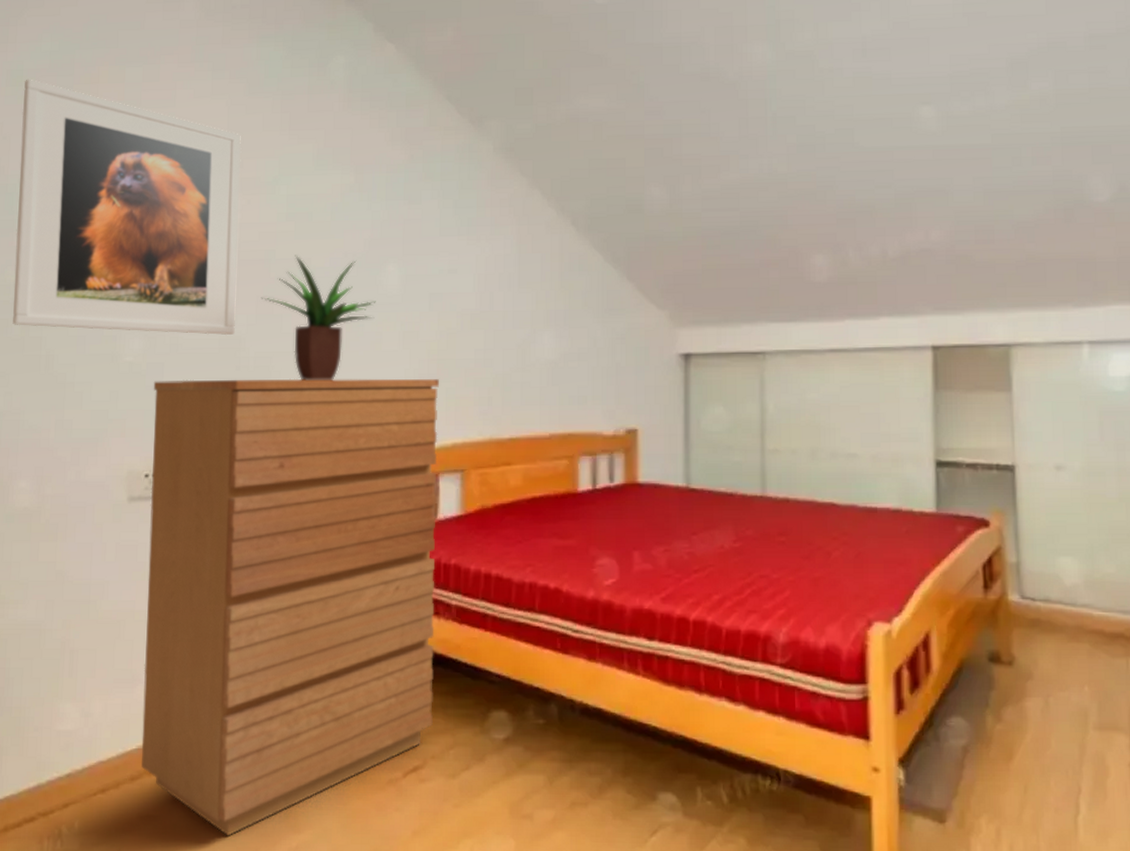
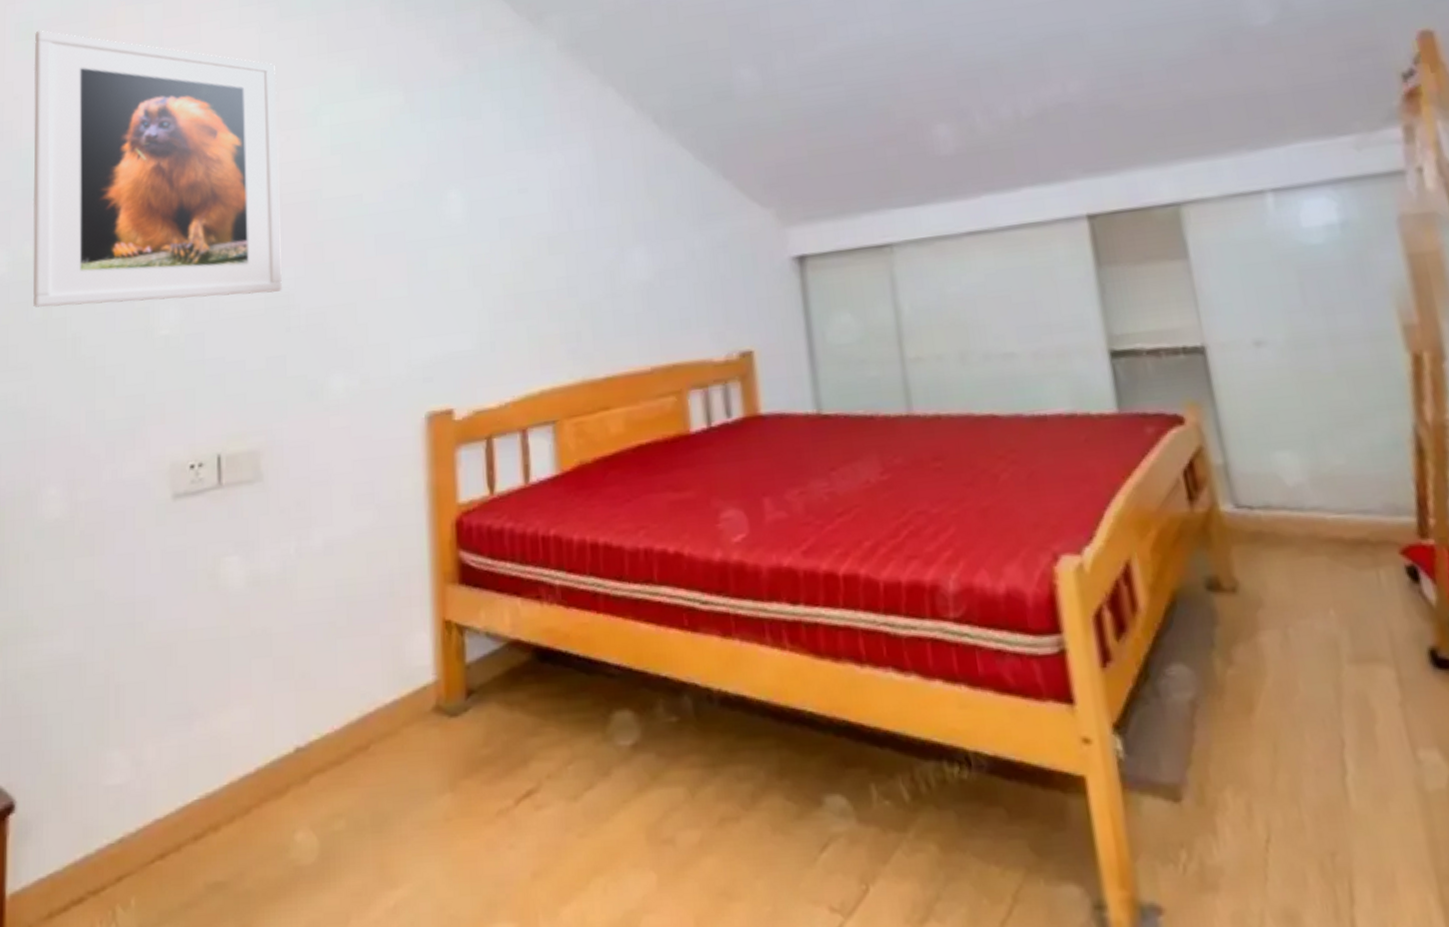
dresser: present [141,378,439,836] -> none [194,317,545,900]
potted plant: present [261,255,376,381] -> none [309,191,439,336]

